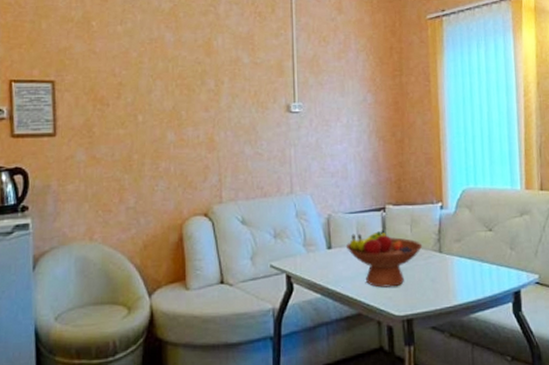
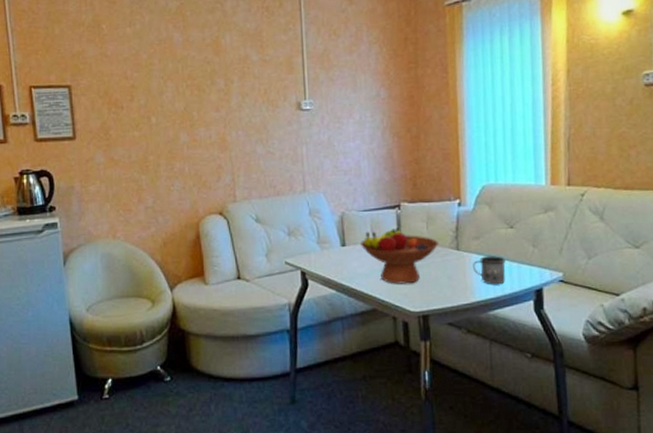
mug: none [455,258,486,288] -> present [473,256,506,285]

